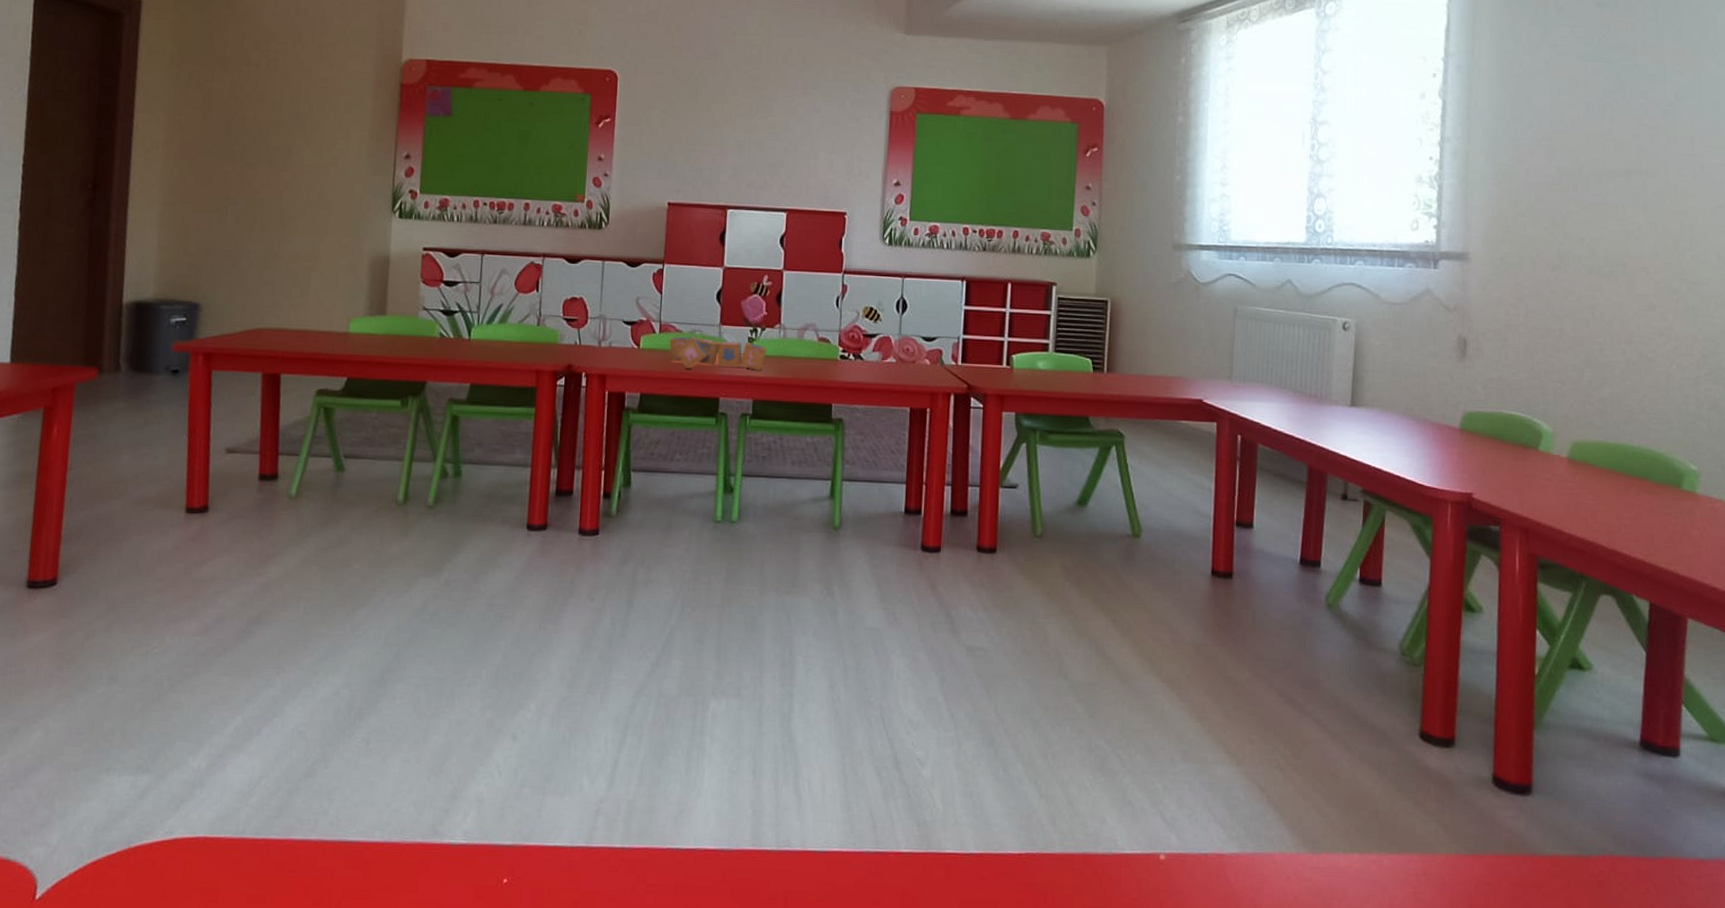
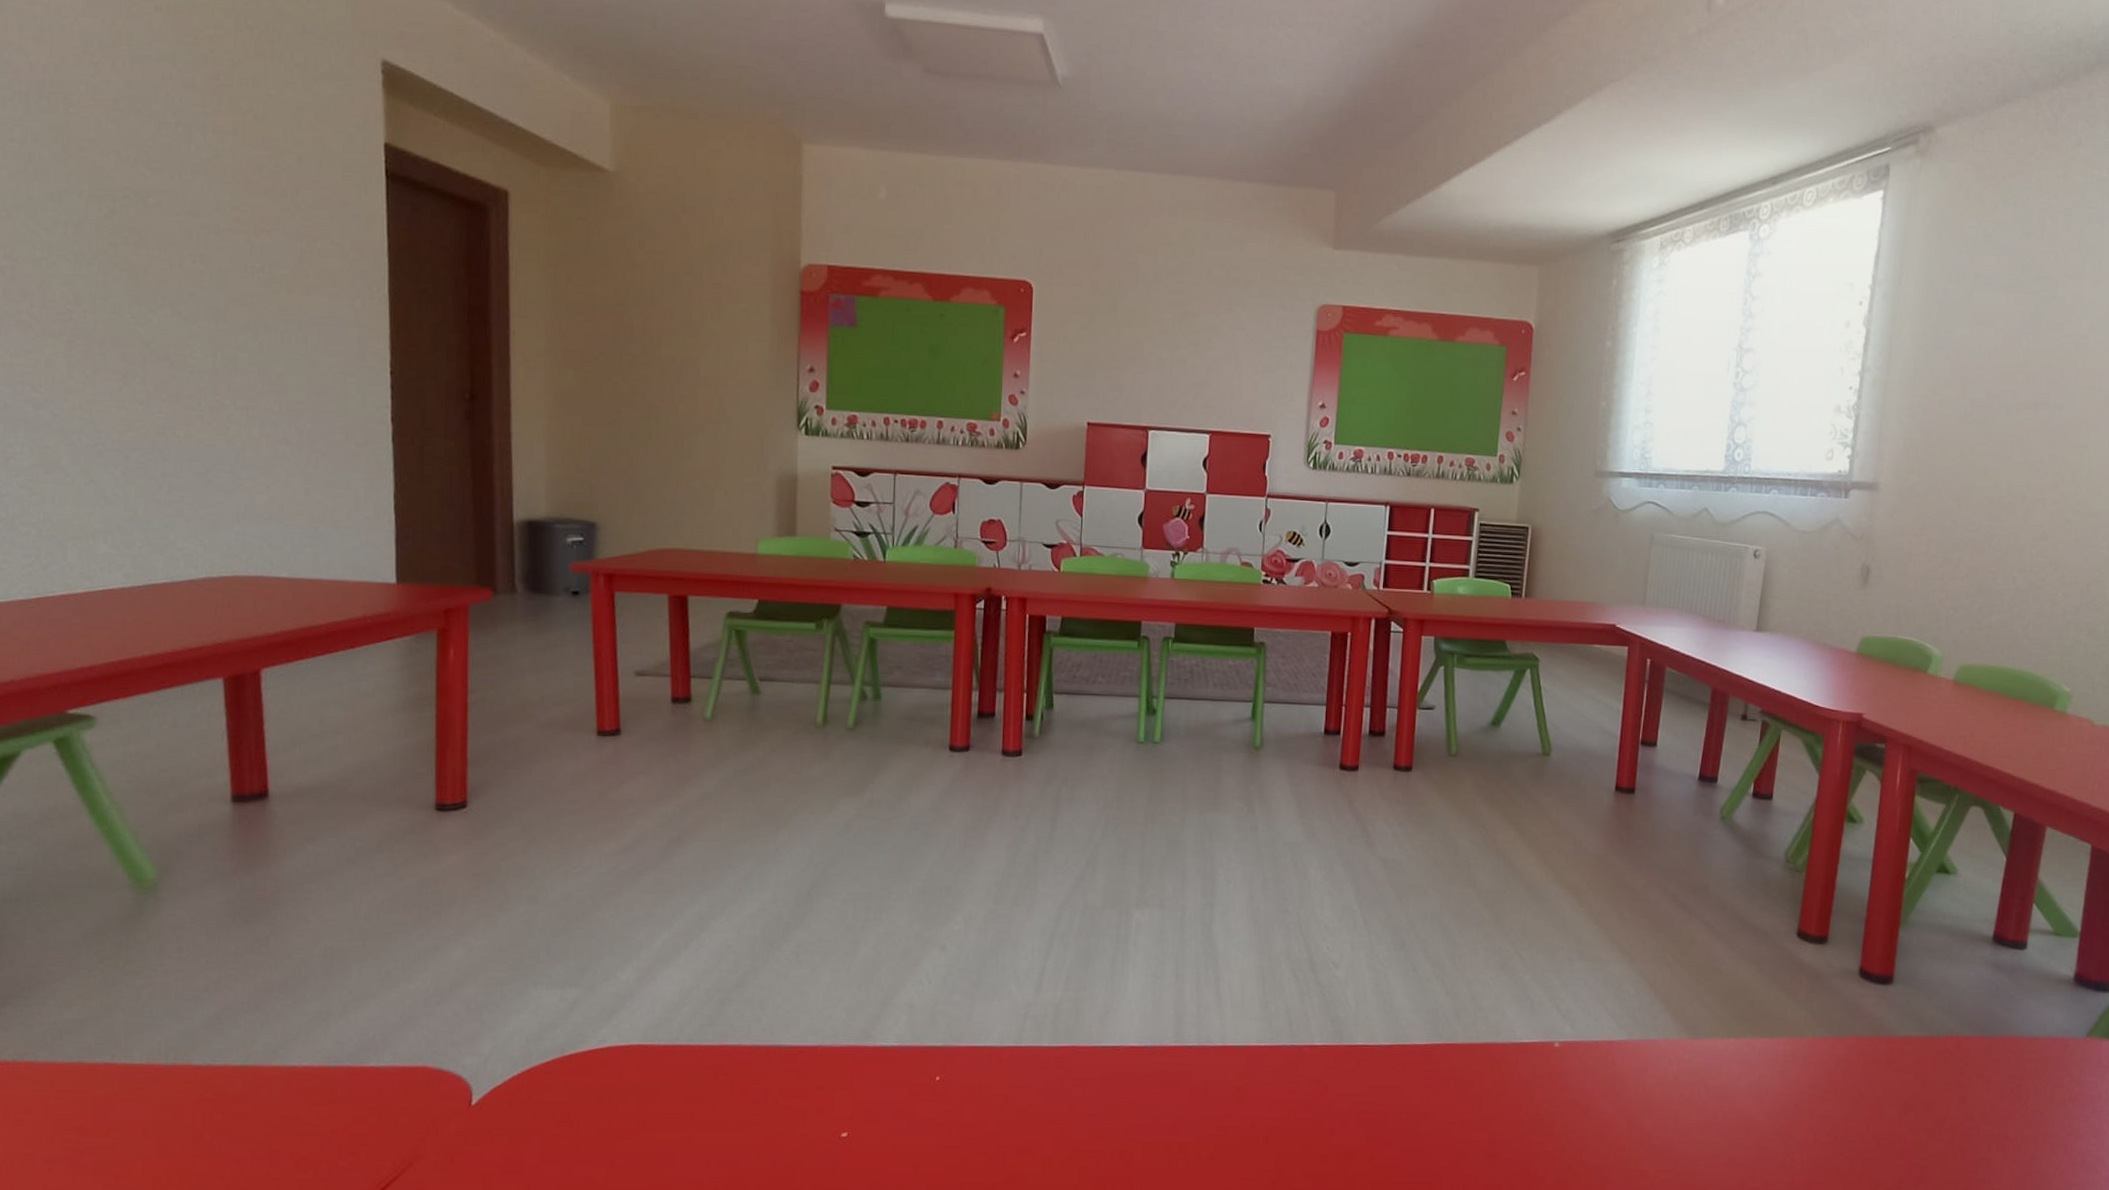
toy blocks: present [669,336,768,372] -> none [1090,559,1190,596]

